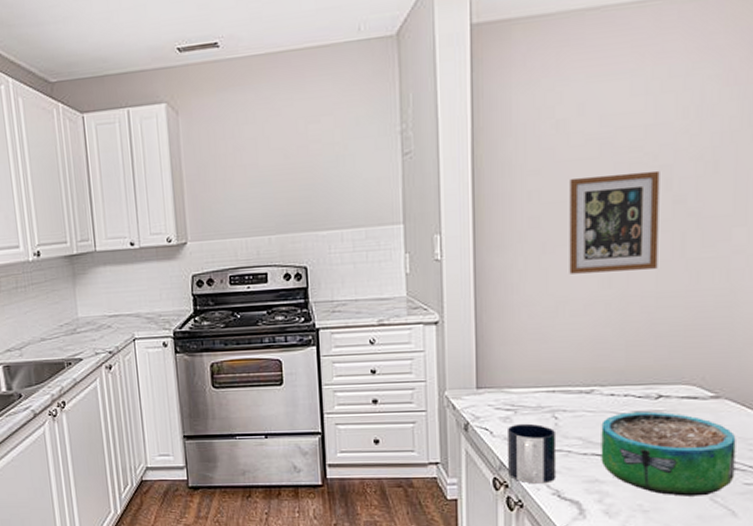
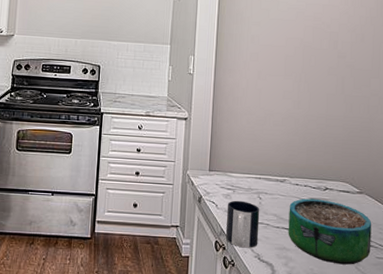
wall art: present [569,170,660,274] -> none [274,31,331,99]

